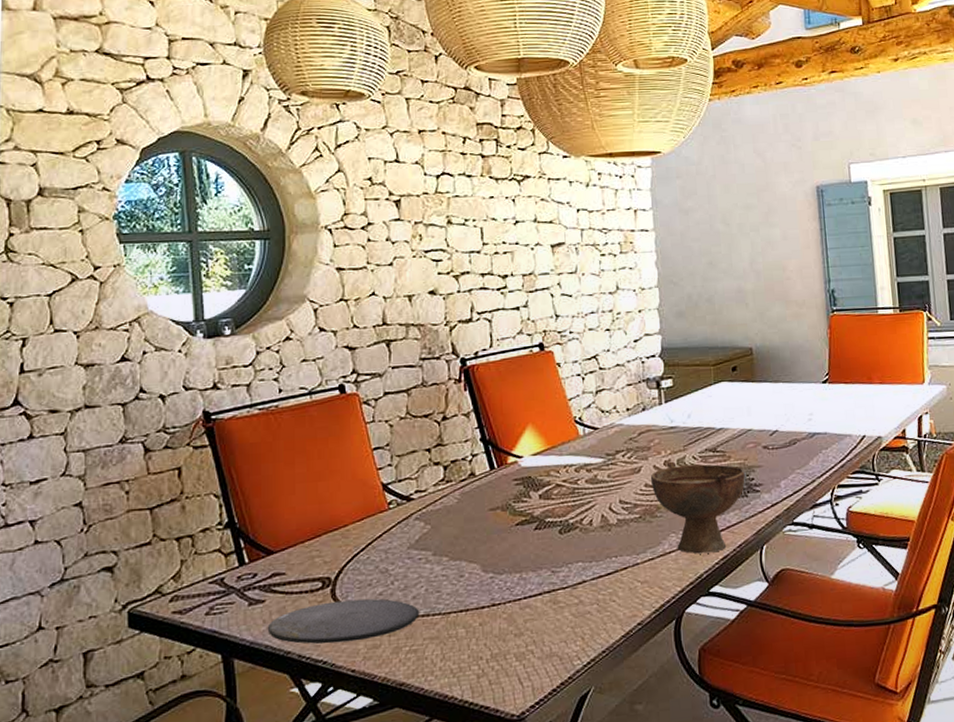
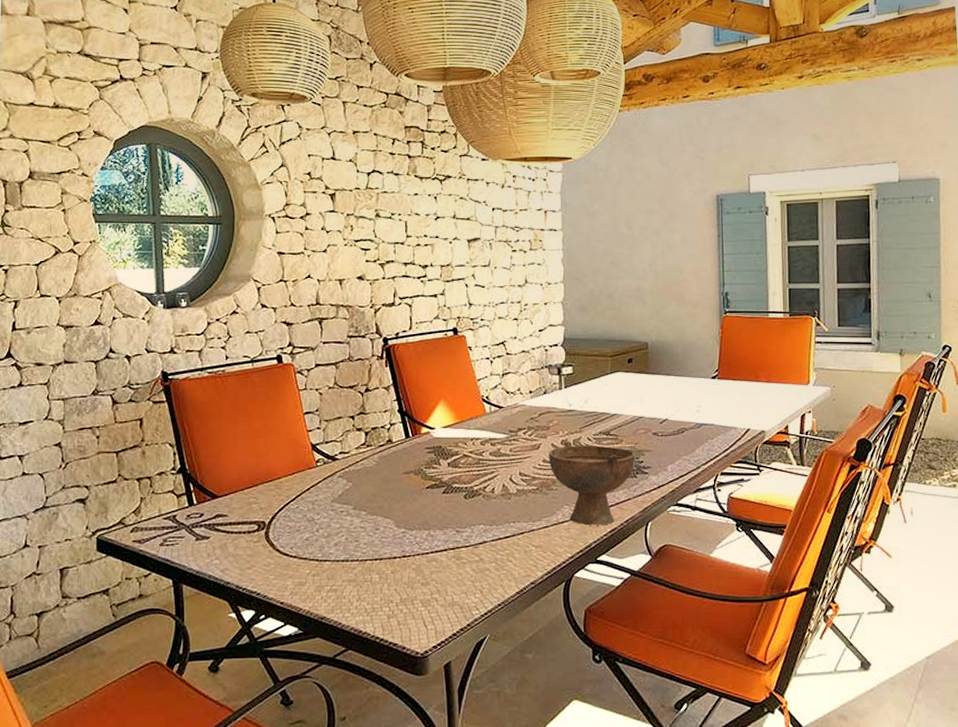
plate: present [267,598,420,644] -> none [211,542,340,578]

